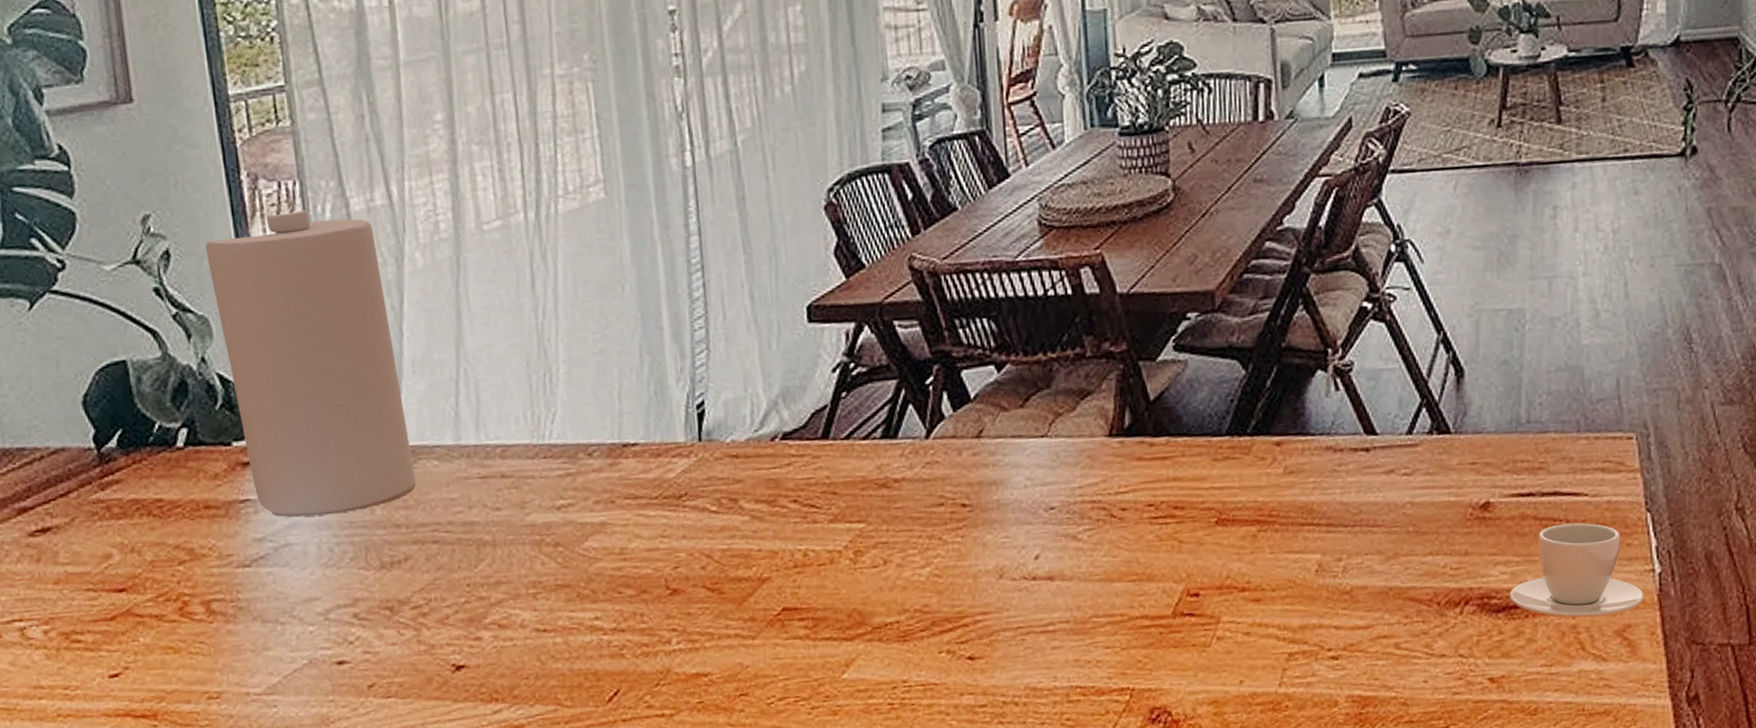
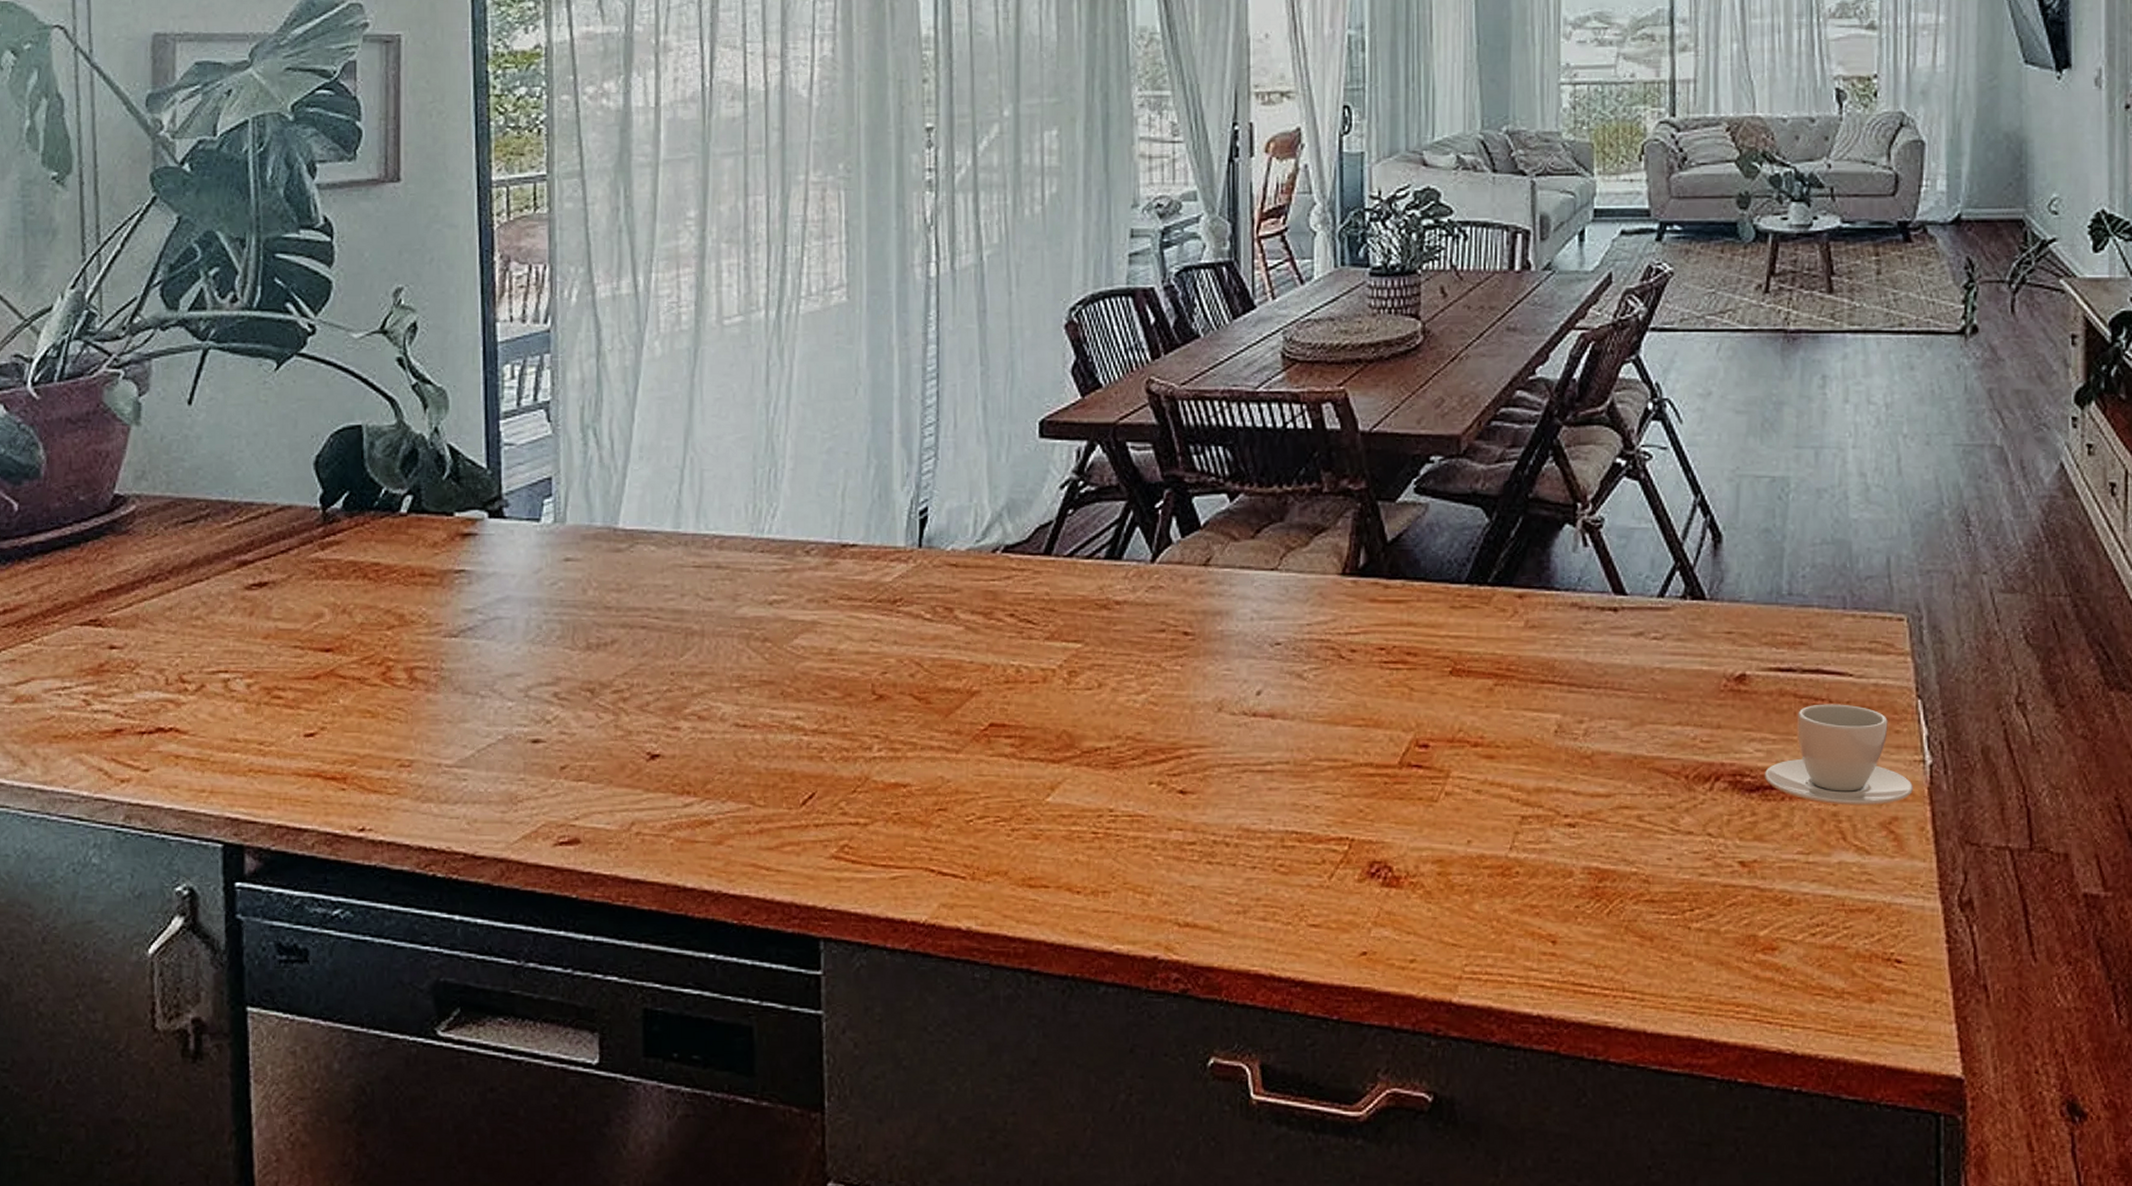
paper towel holder: present [205,210,416,518] -> none [452,294,631,592]

